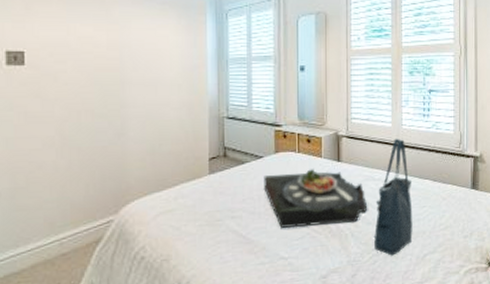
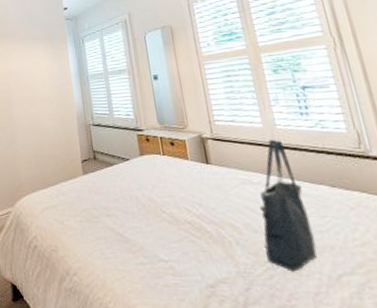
serving tray: present [263,169,368,229] -> none [132,171,251,230]

